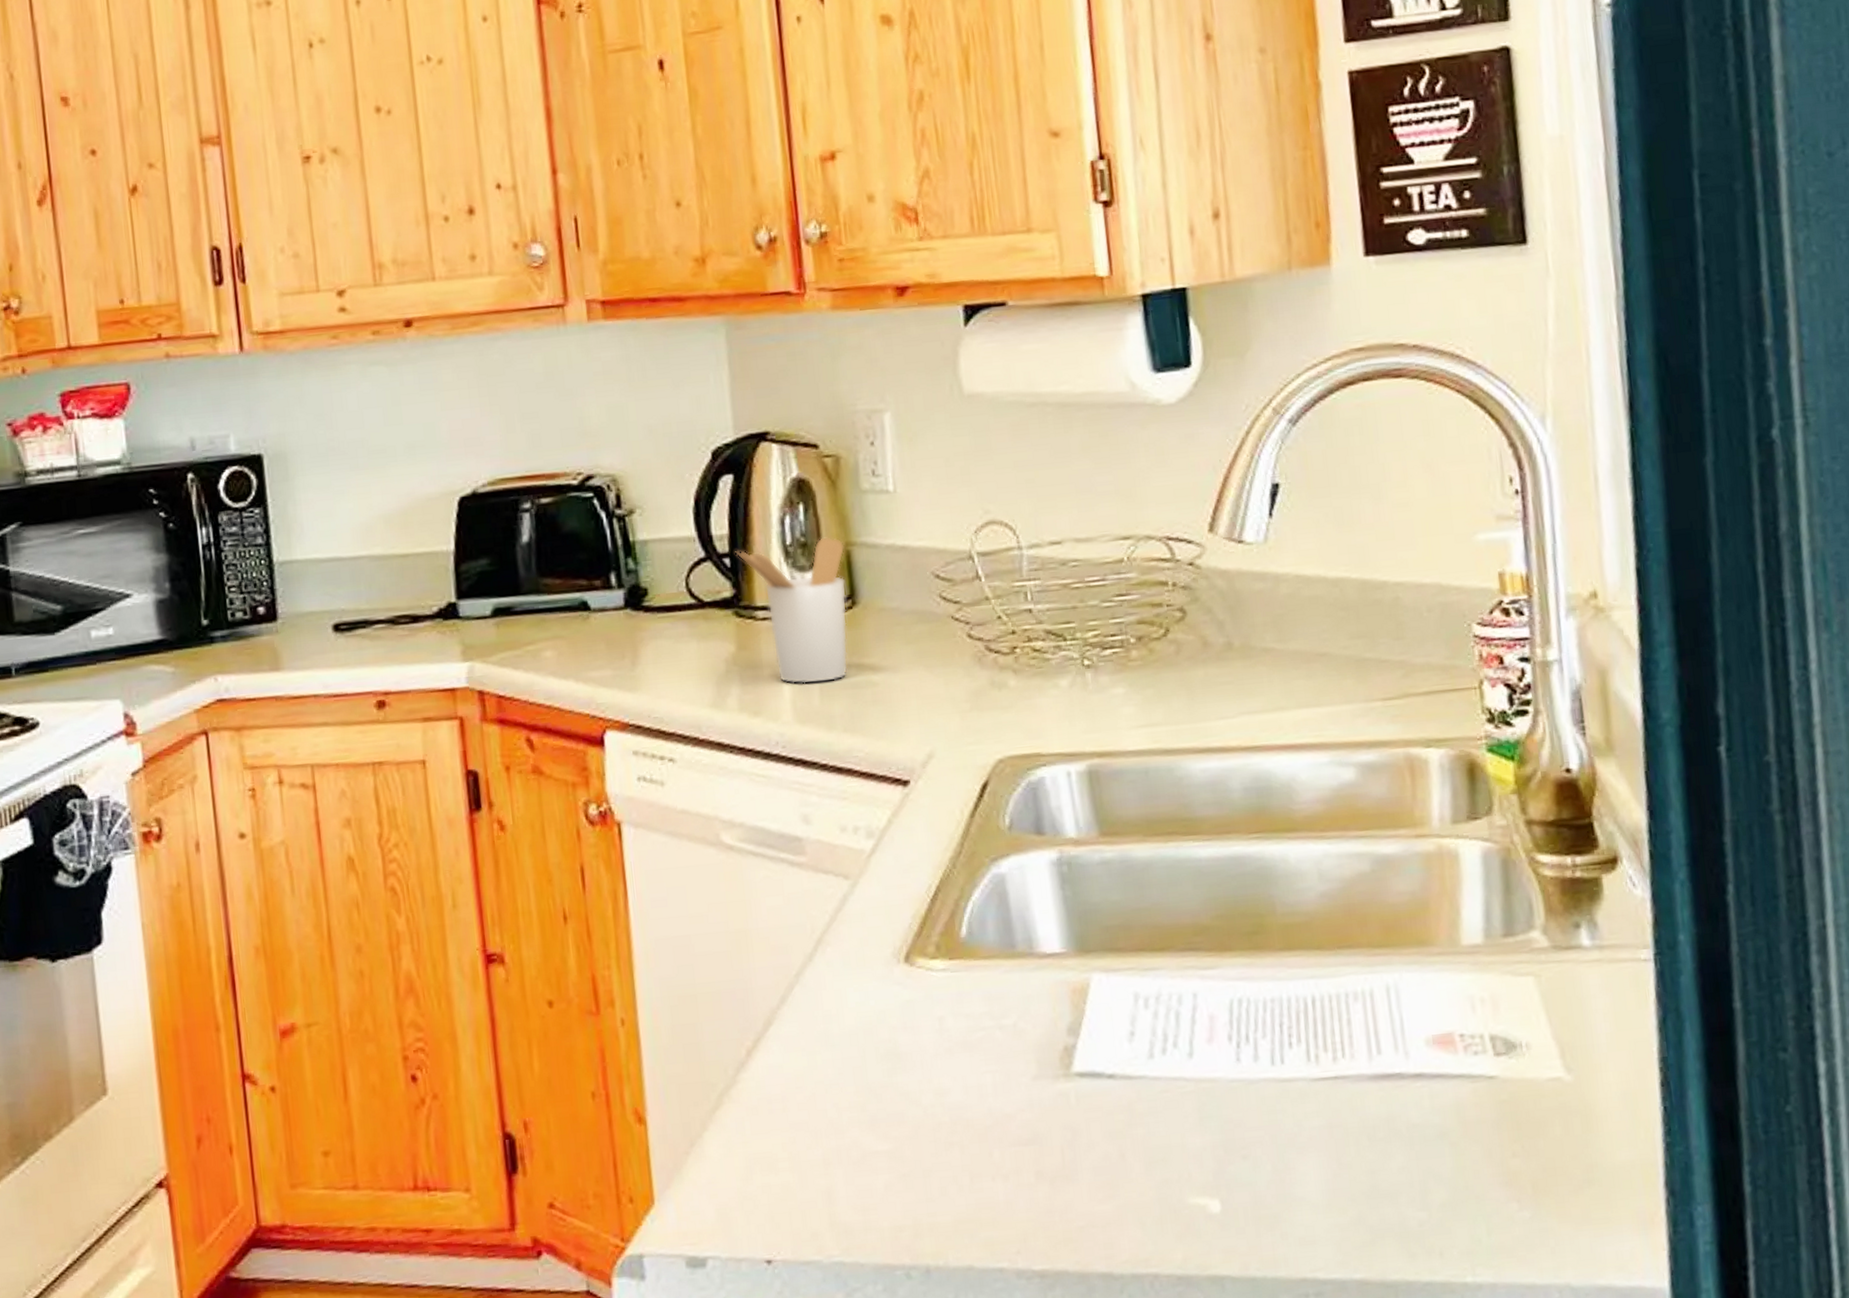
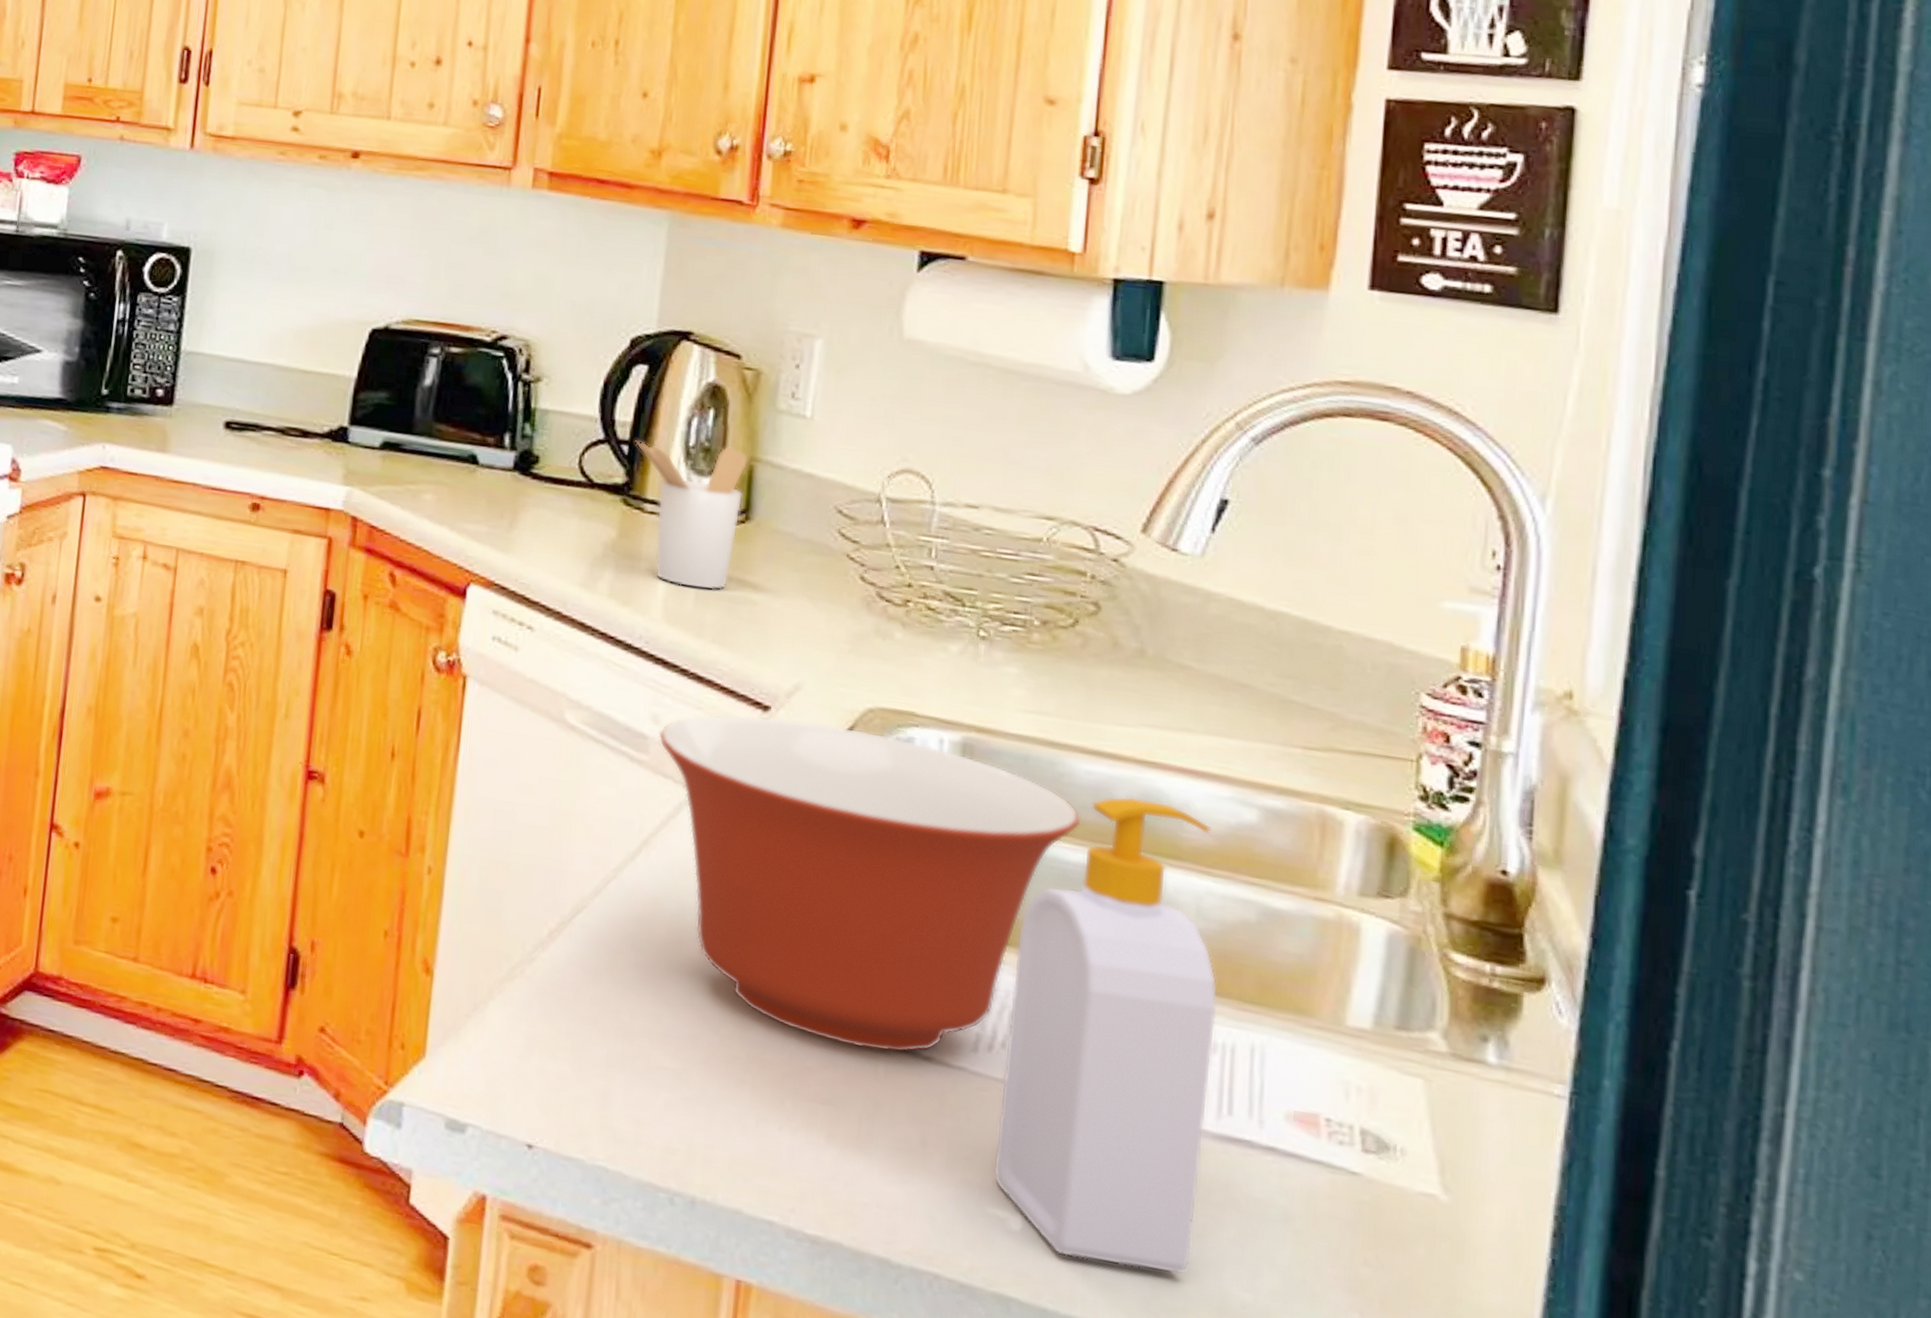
mixing bowl: none [811,780,1205,1085] -> present [658,714,1081,1053]
soap bottle: none [1168,781,1370,1224] -> present [993,796,1218,1275]

